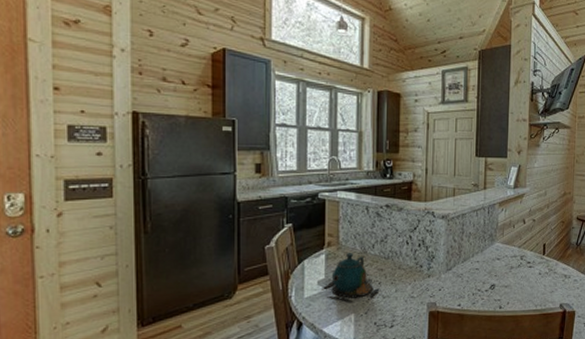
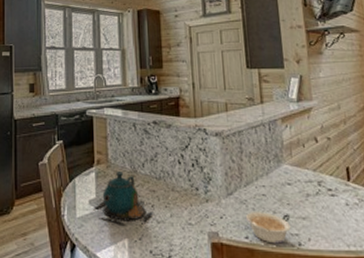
legume: none [460,283,495,309] -> present [245,212,291,244]

